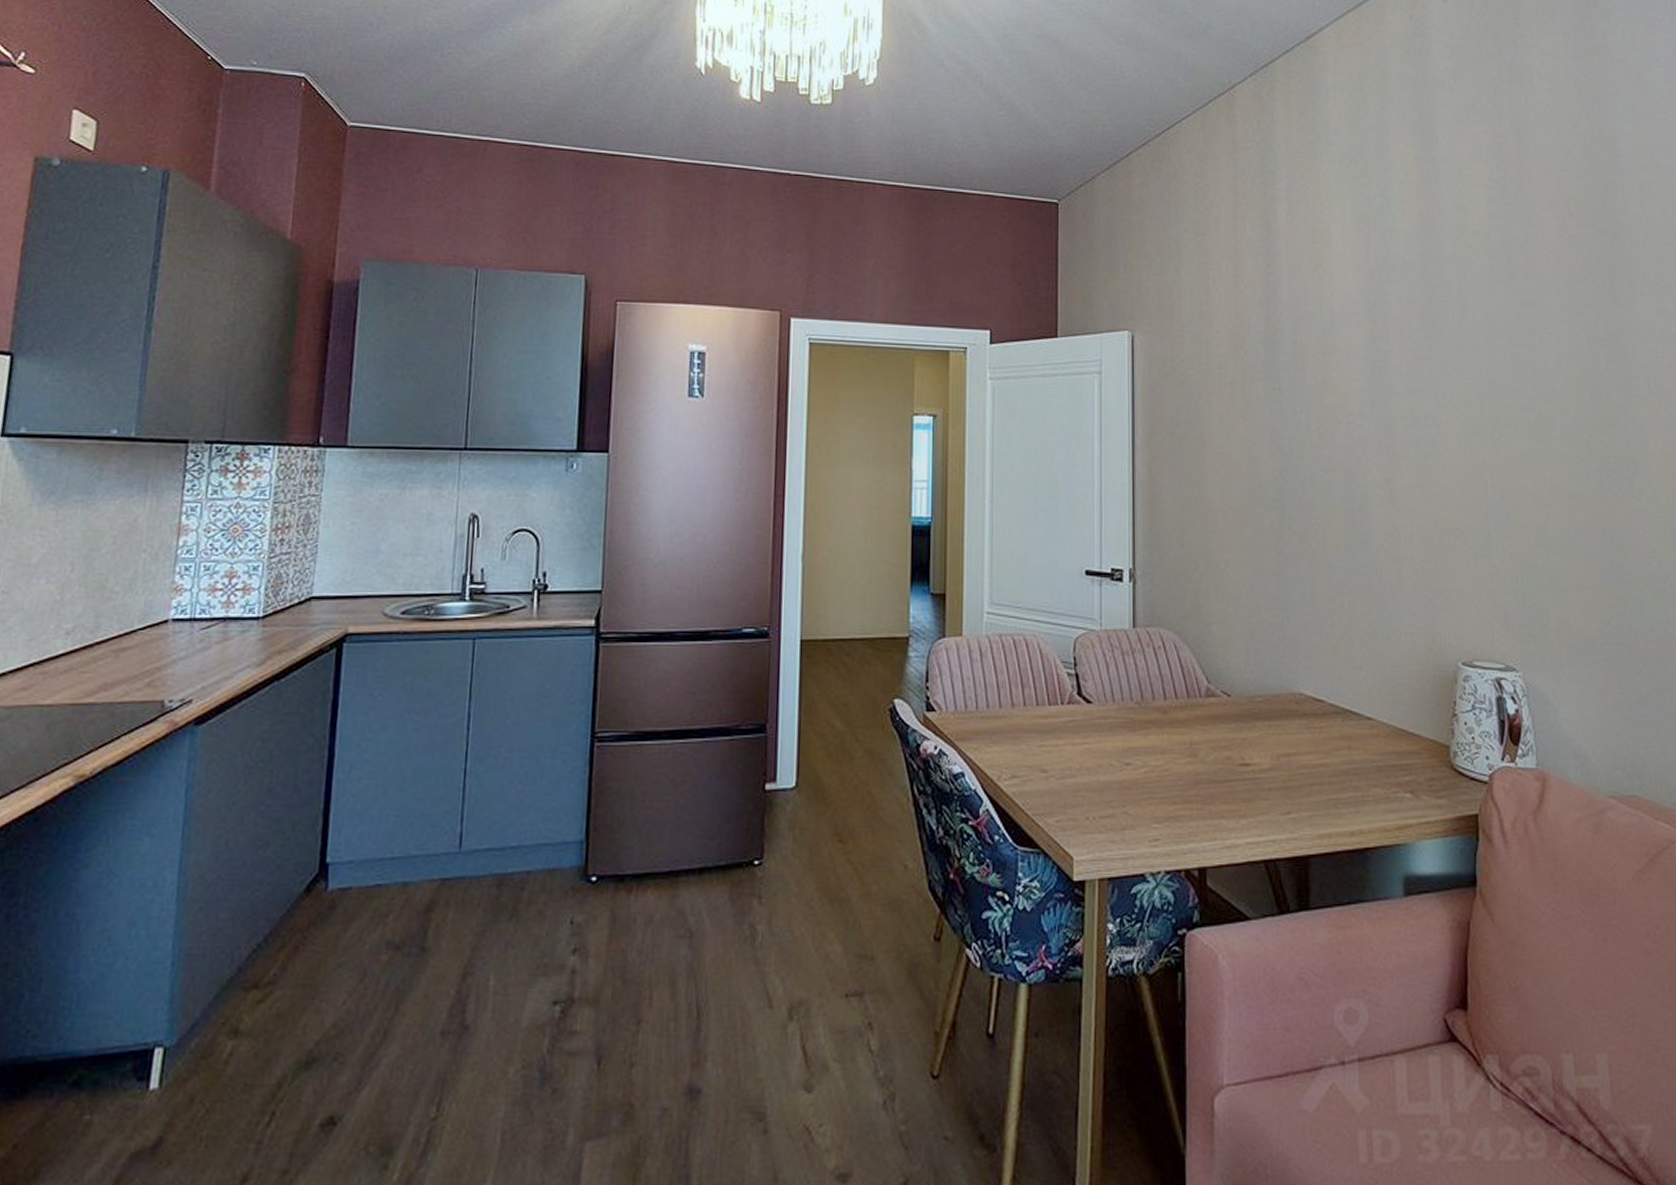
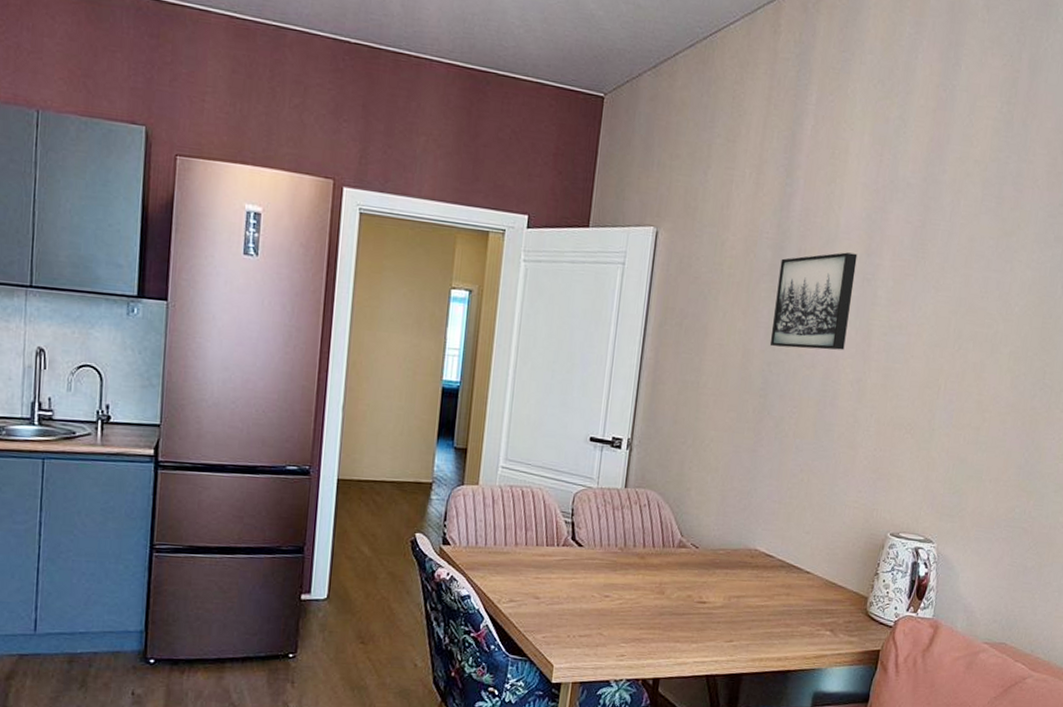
wall art: none [1275,340,1365,450] -> present [769,252,858,351]

